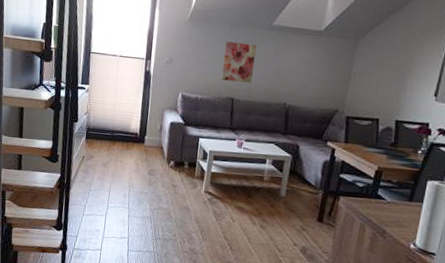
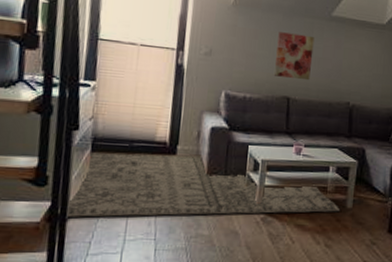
rug: none [71,139,275,199] -> present [68,152,341,217]

